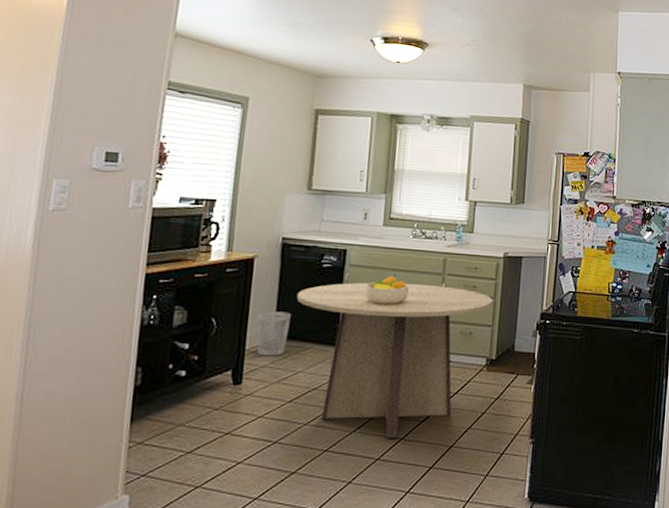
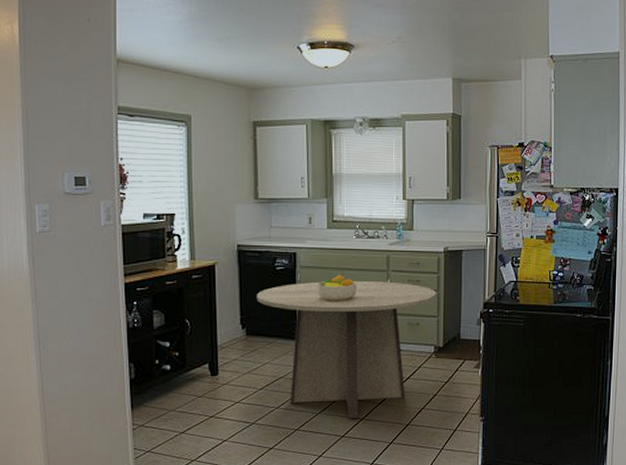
wastebasket: present [256,311,291,356] -> none [225,311,253,351]

